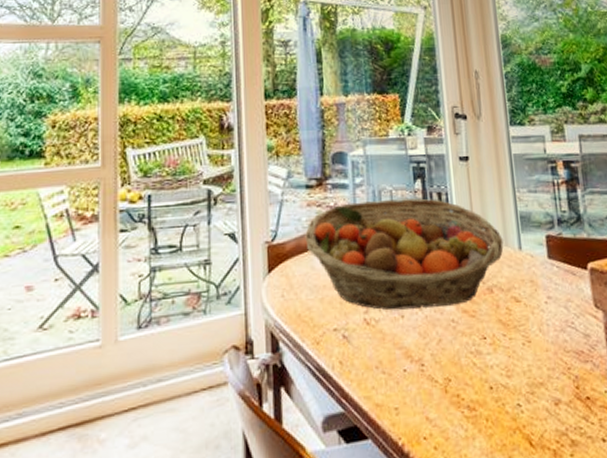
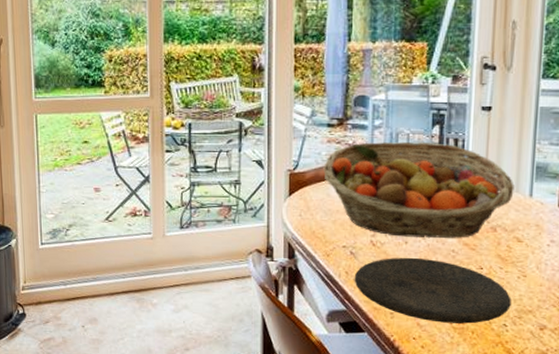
plate: none [349,333,522,413] -> present [354,257,511,324]

